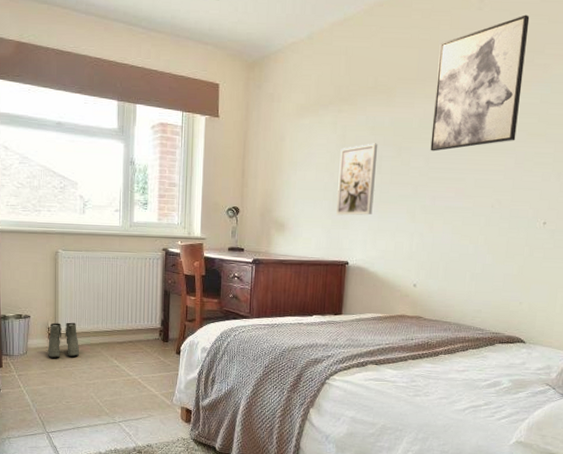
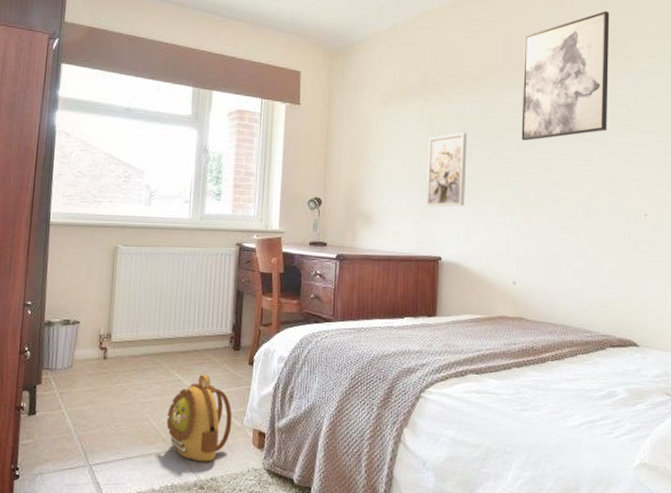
boots: present [48,322,79,358] -> none [97,328,135,372]
backpack: none [108,362,163,432] -> present [166,375,233,462]

